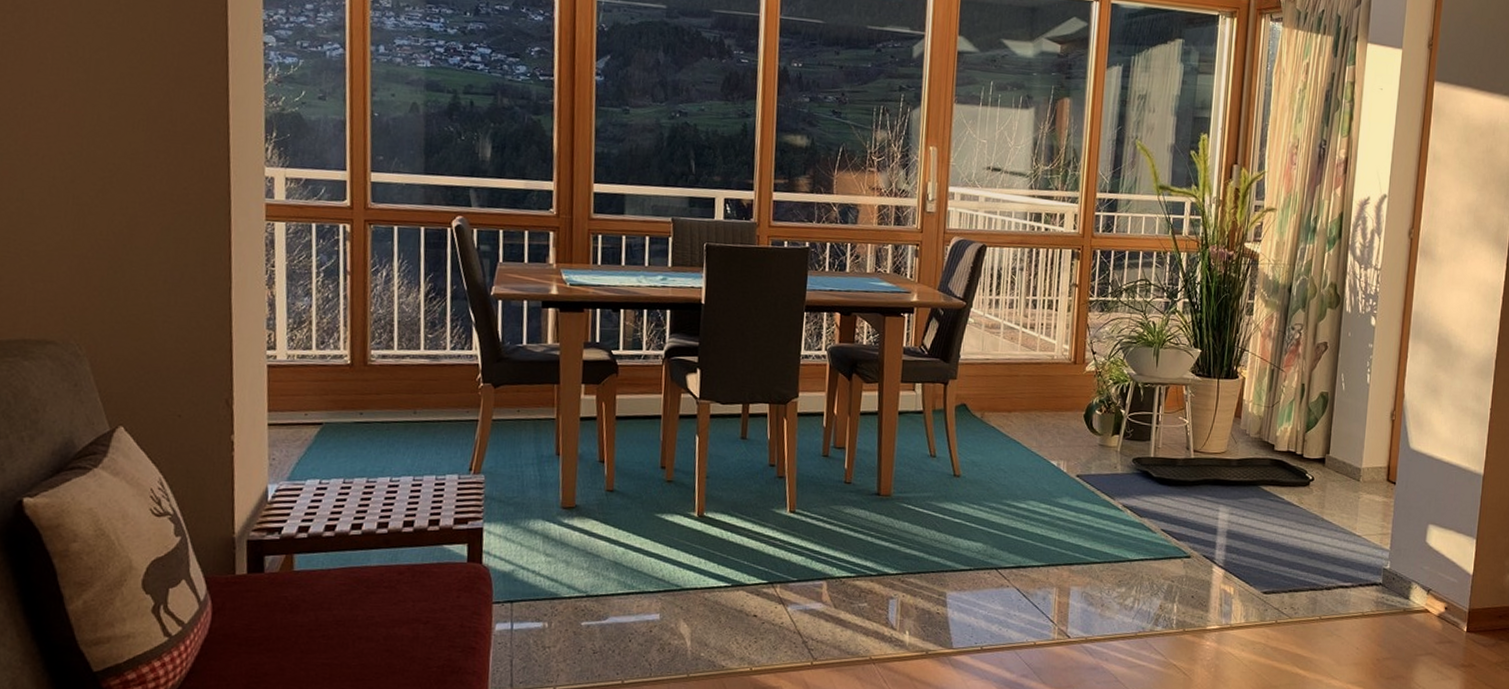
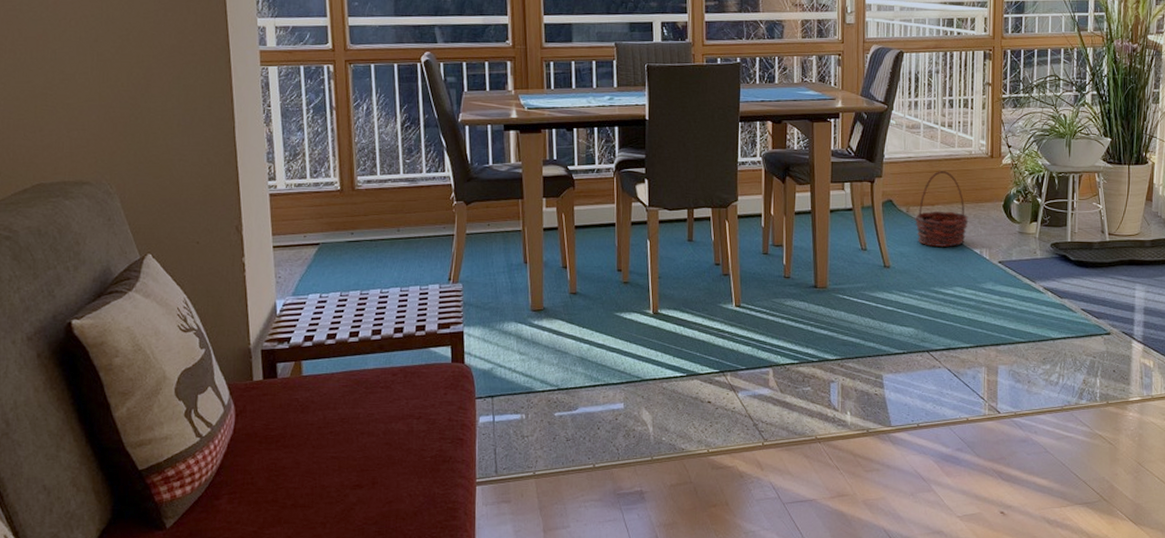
basket: none [988,375,1047,457] -> present [914,171,969,247]

